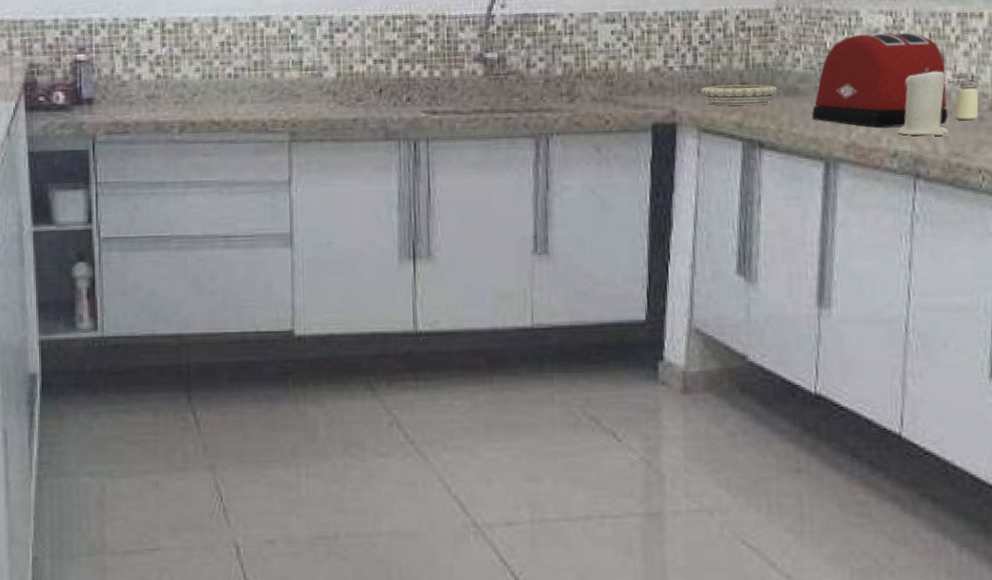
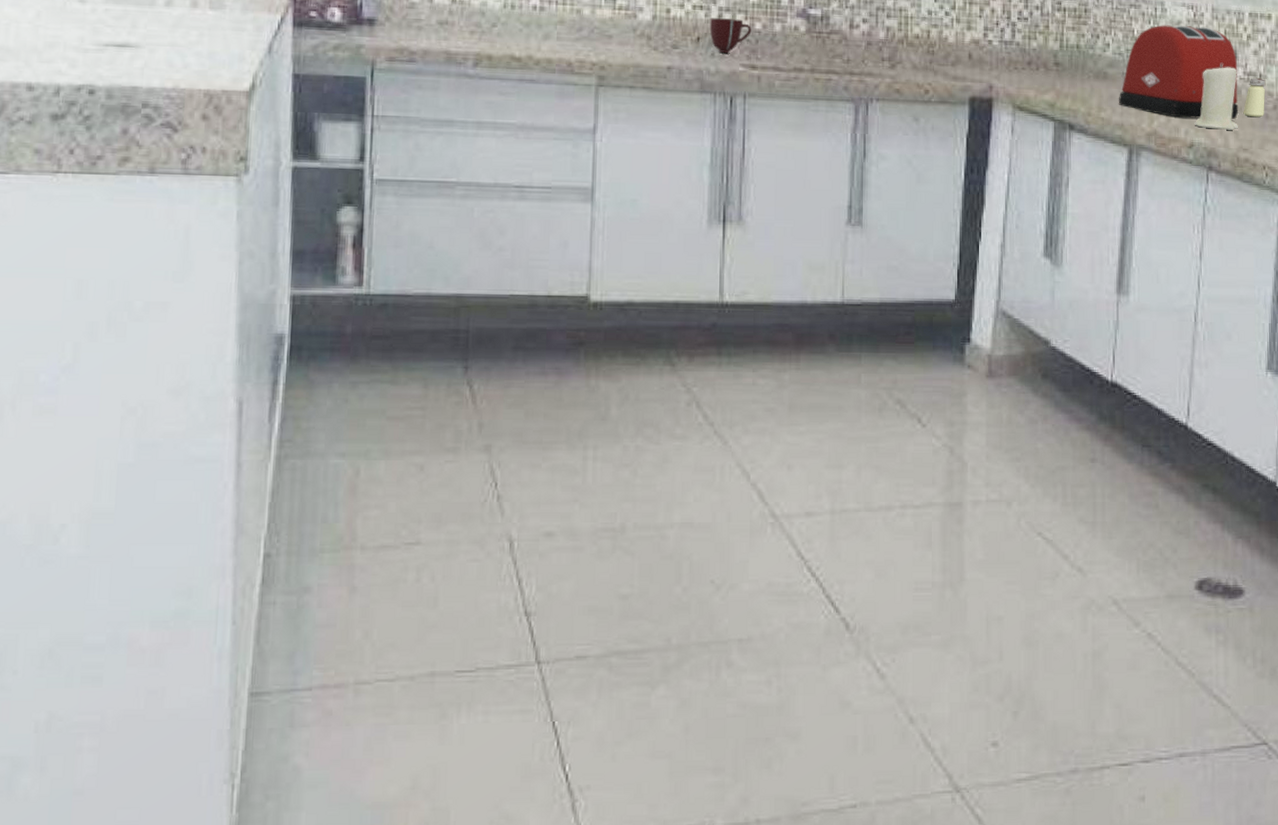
mug: none [390,69,431,101] -> present [709,18,752,53]
decorative bowl: present [701,84,777,106] -> none [1017,63,1088,87]

